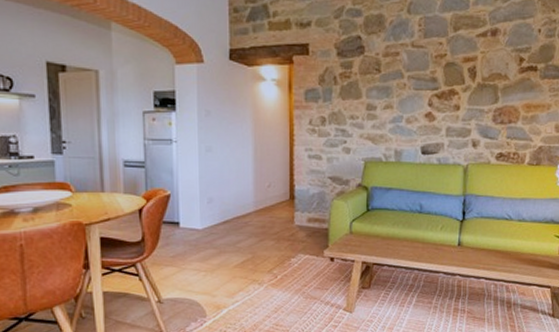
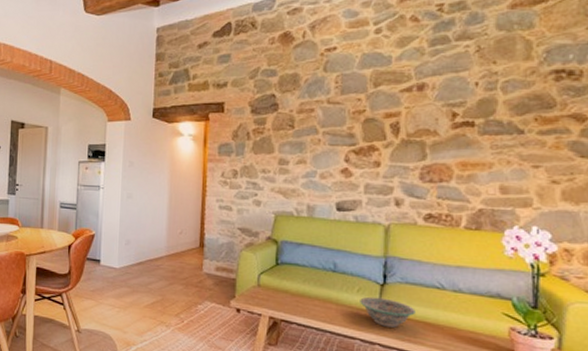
decorative bowl: none [443,232,489,258] -> present [360,296,416,328]

